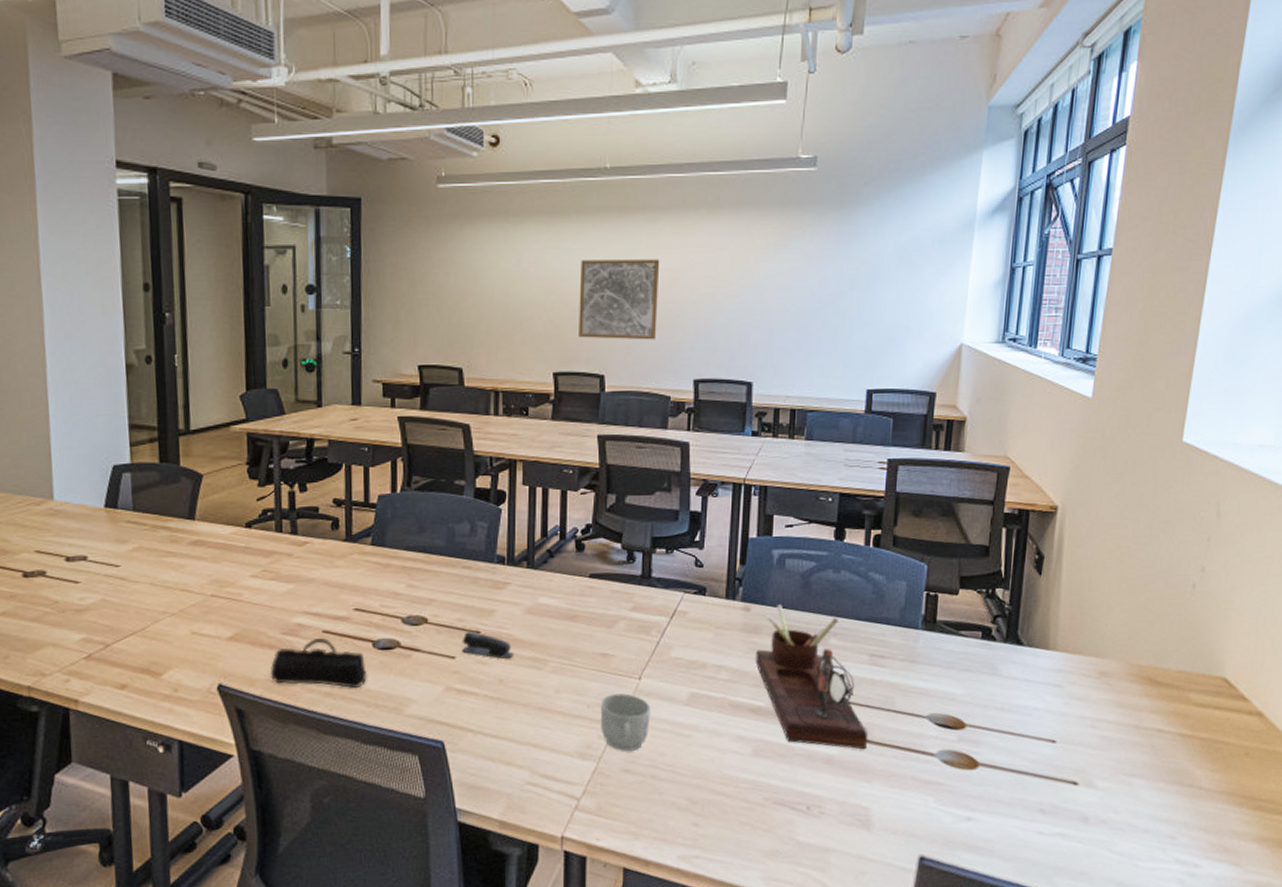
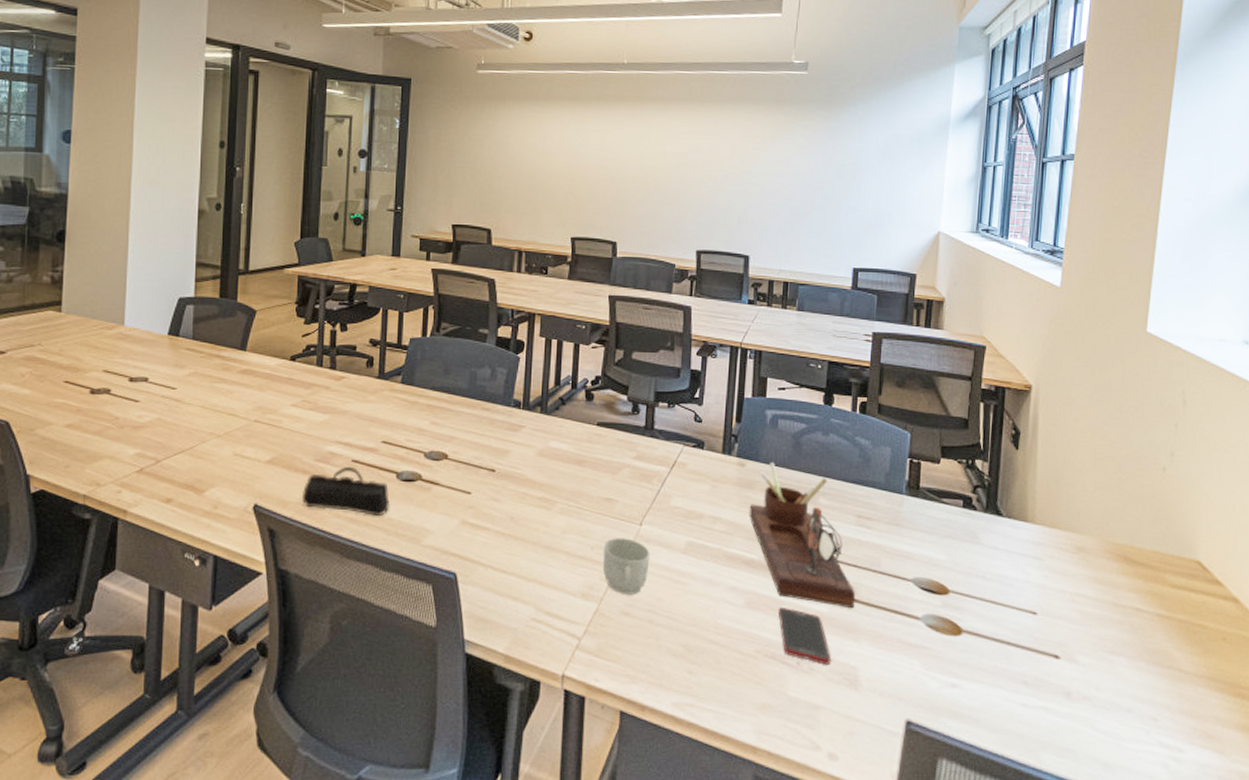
stapler: present [462,630,514,660] -> none [478,468,526,498]
wall art: present [579,259,660,340] -> none [595,141,669,213]
cell phone: none [786,752,843,808] -> present [778,607,832,665]

